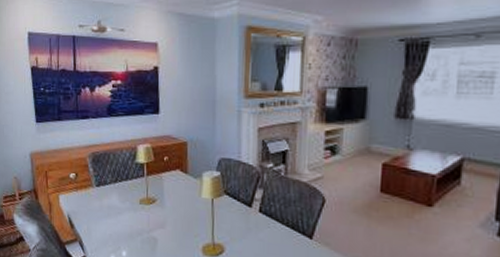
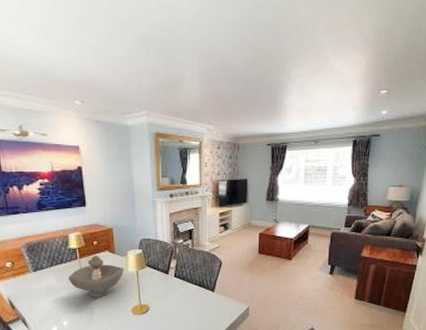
decorative bowl: none [133,173,197,228] -> present [69,255,125,298]

